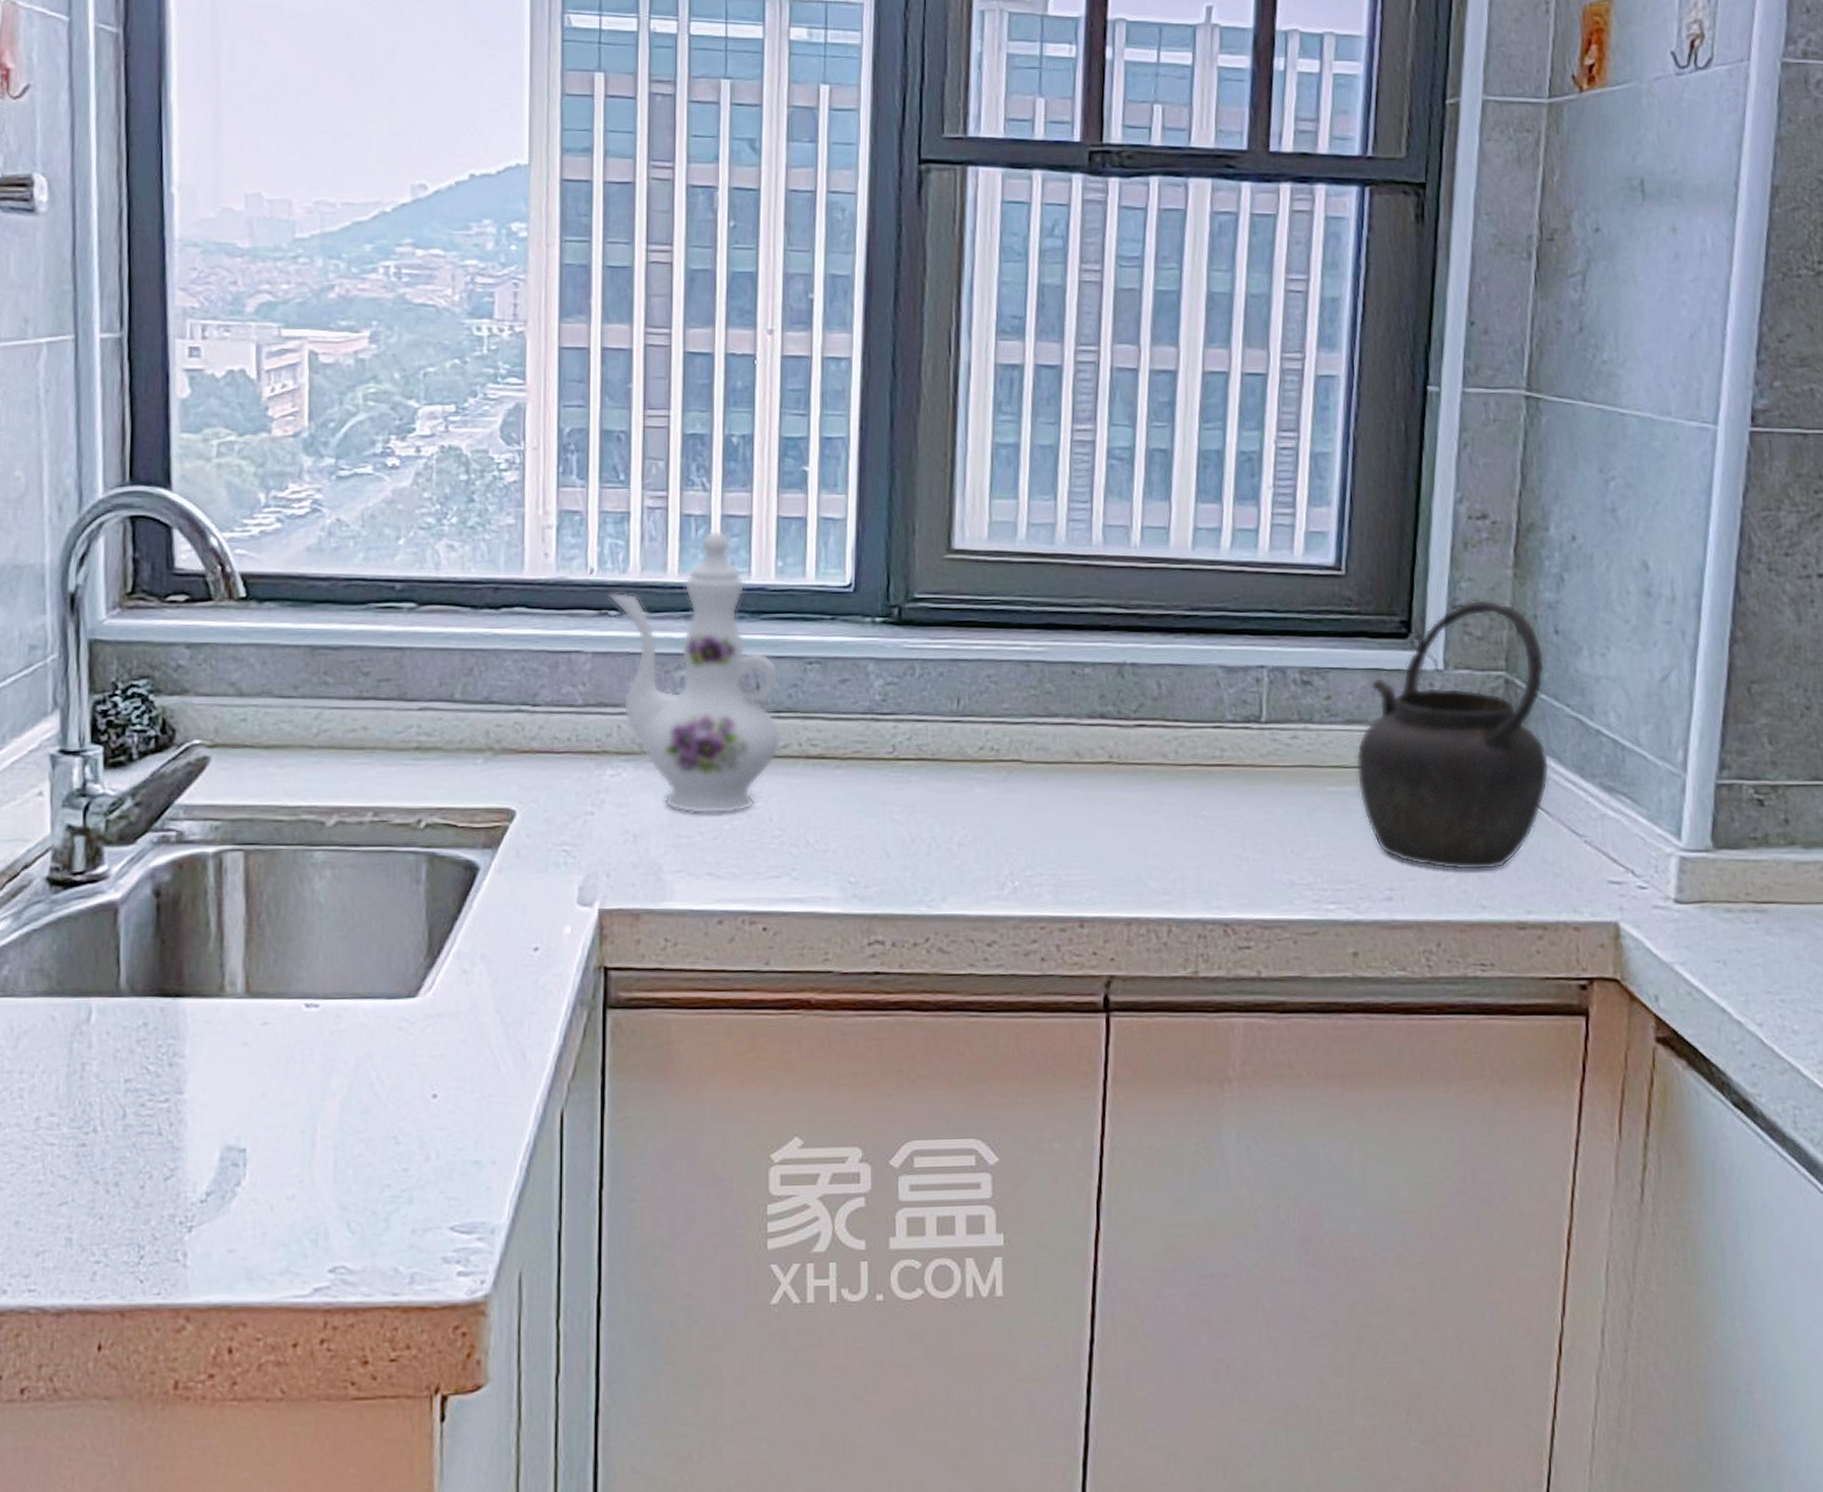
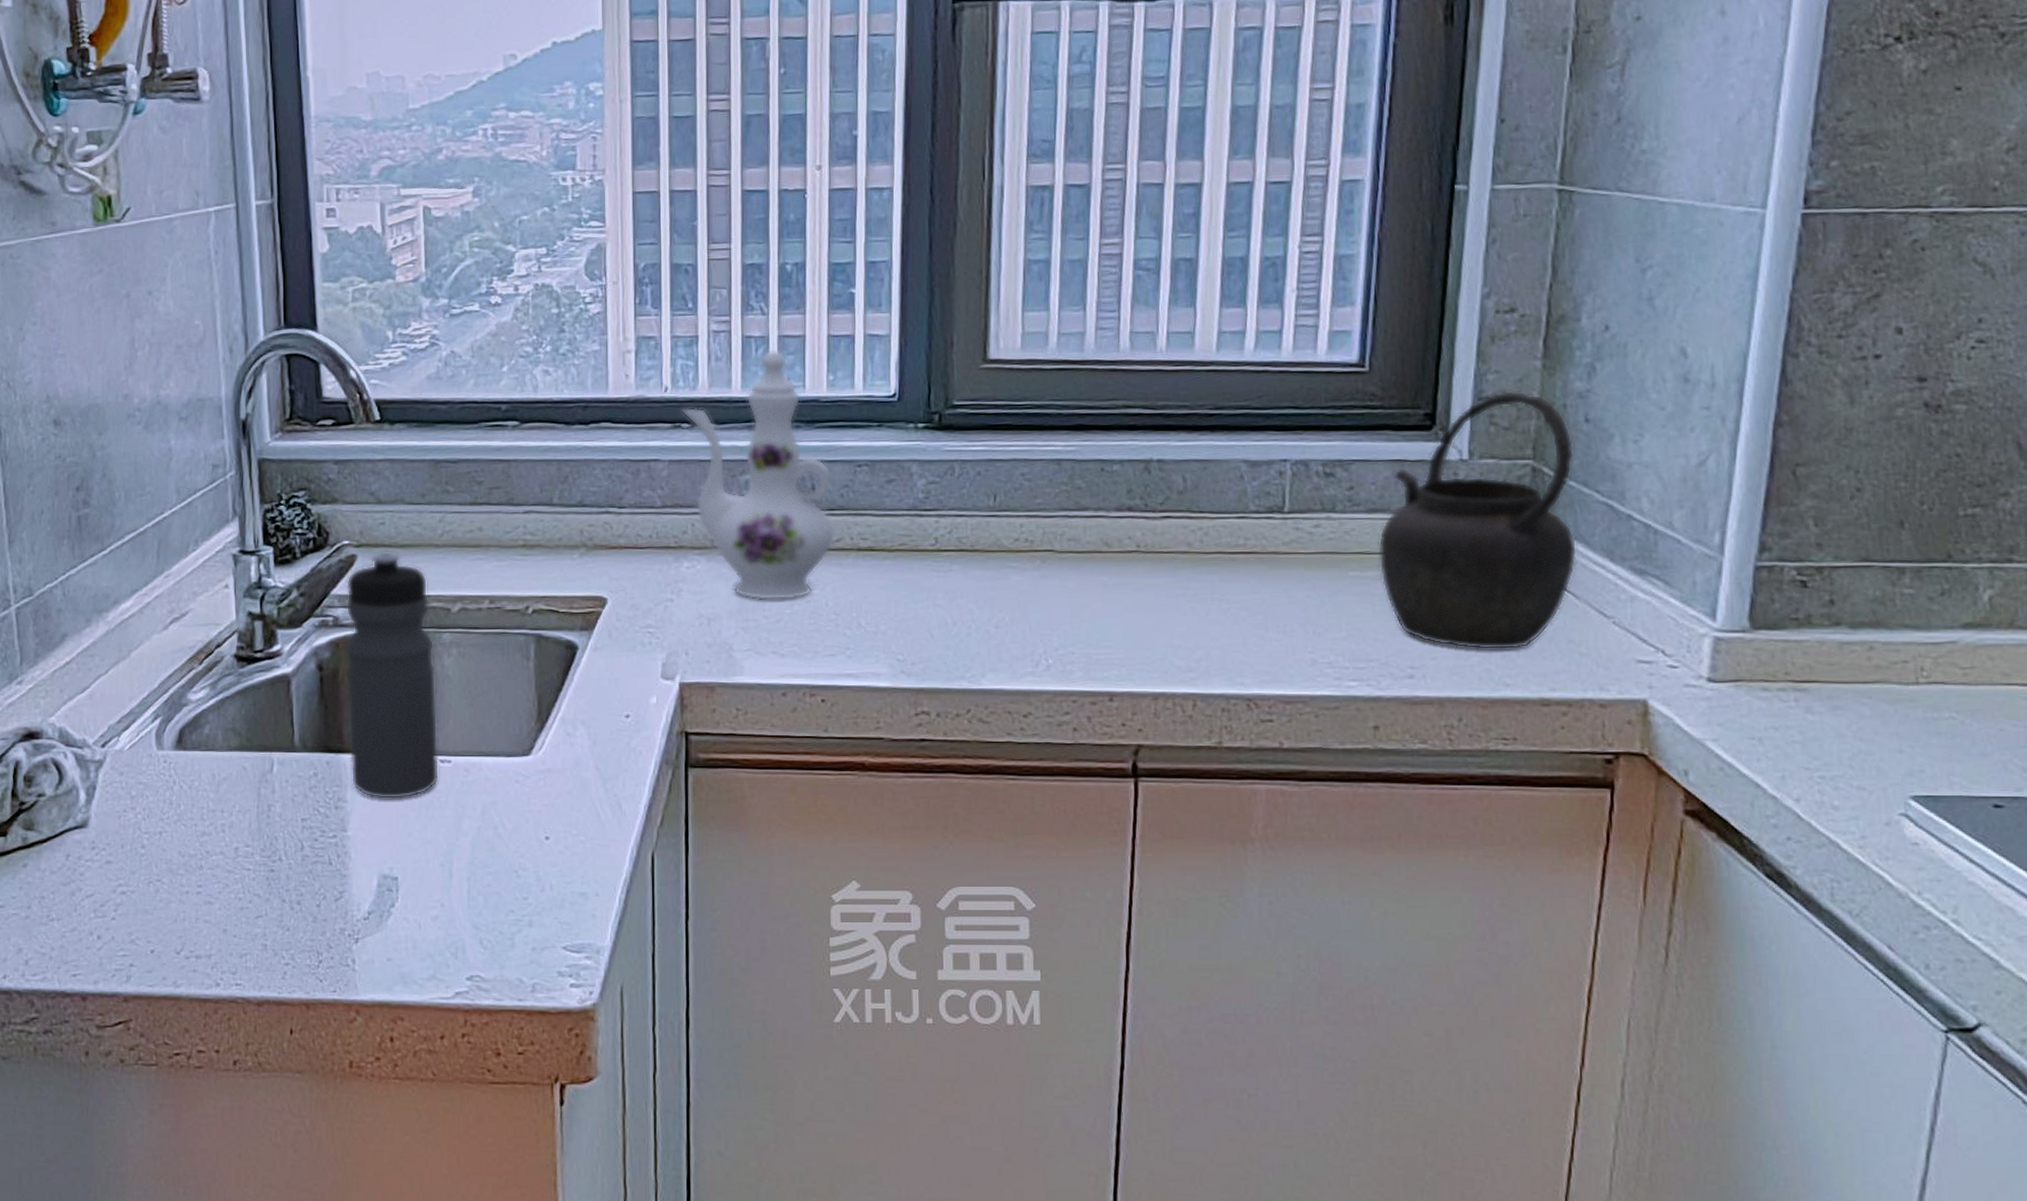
water bottle: none [190,754,304,1054] -> present [345,552,440,800]

